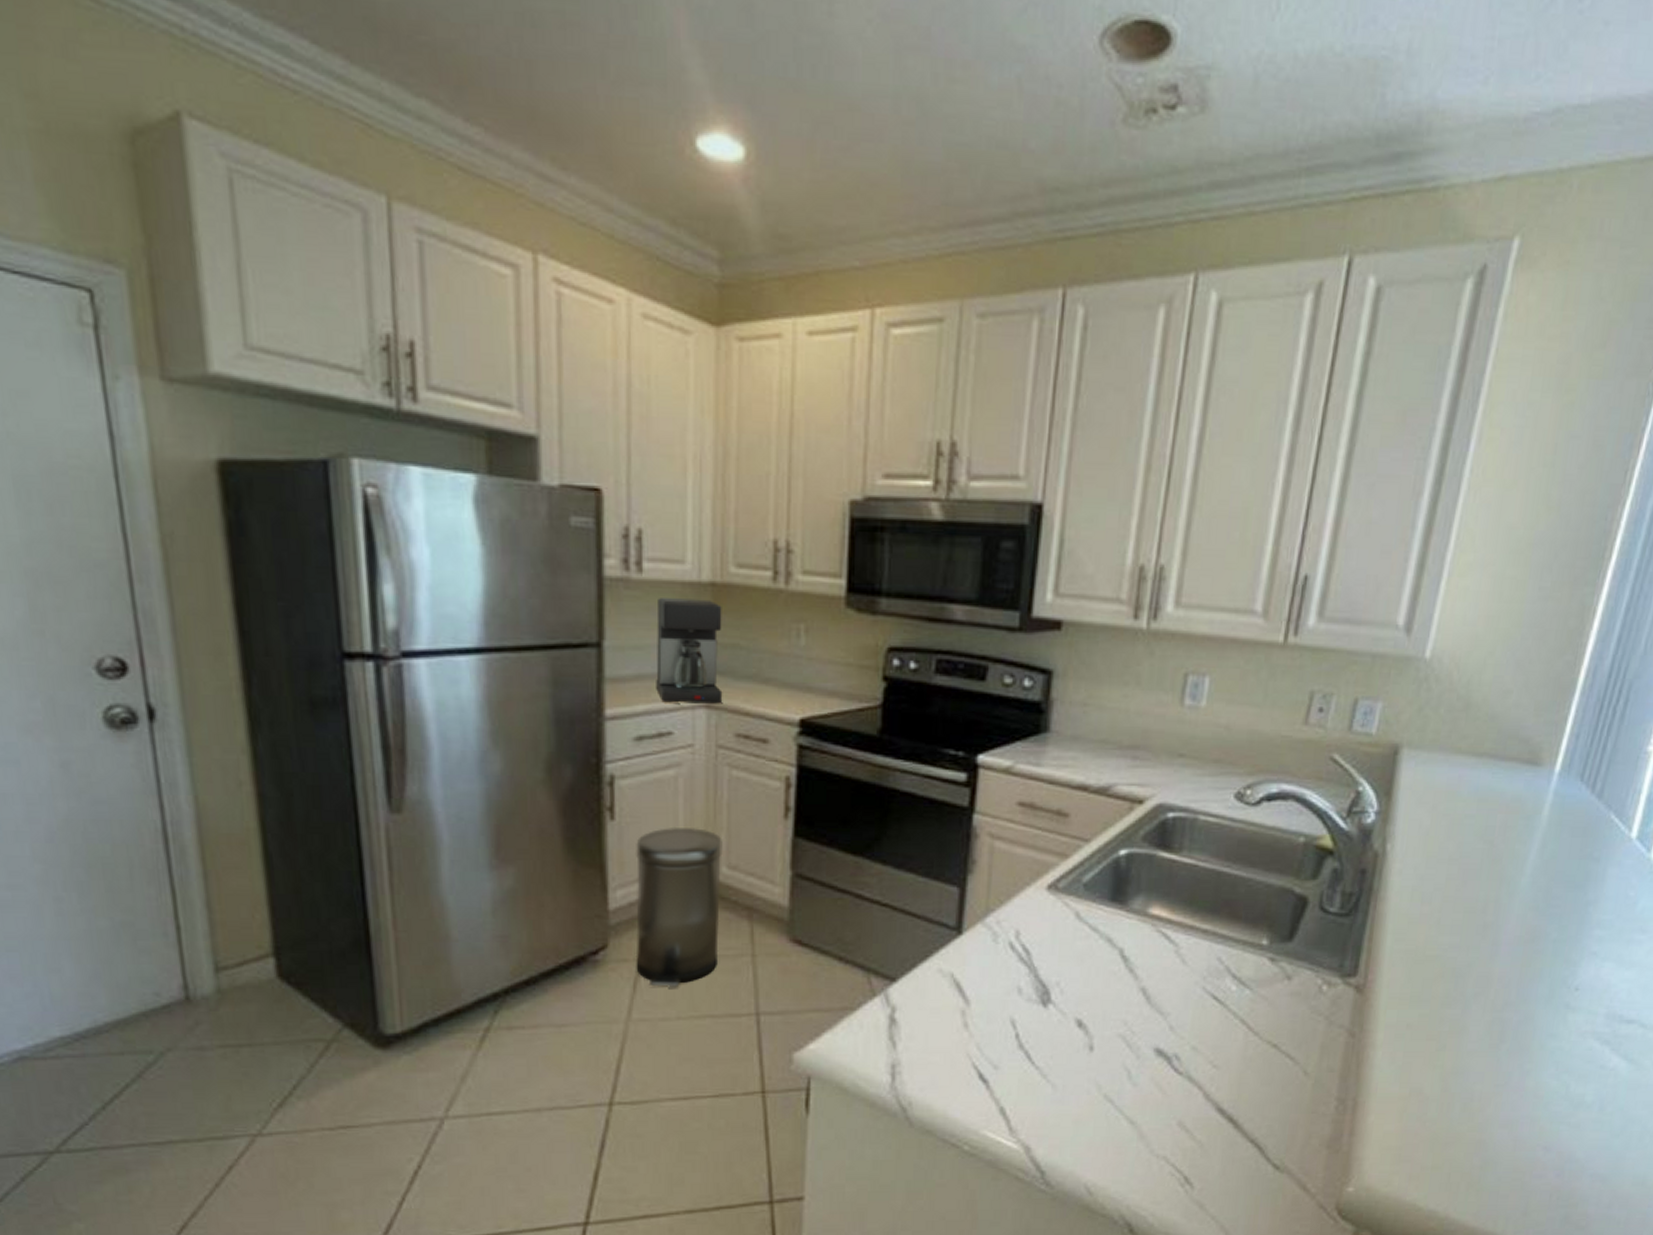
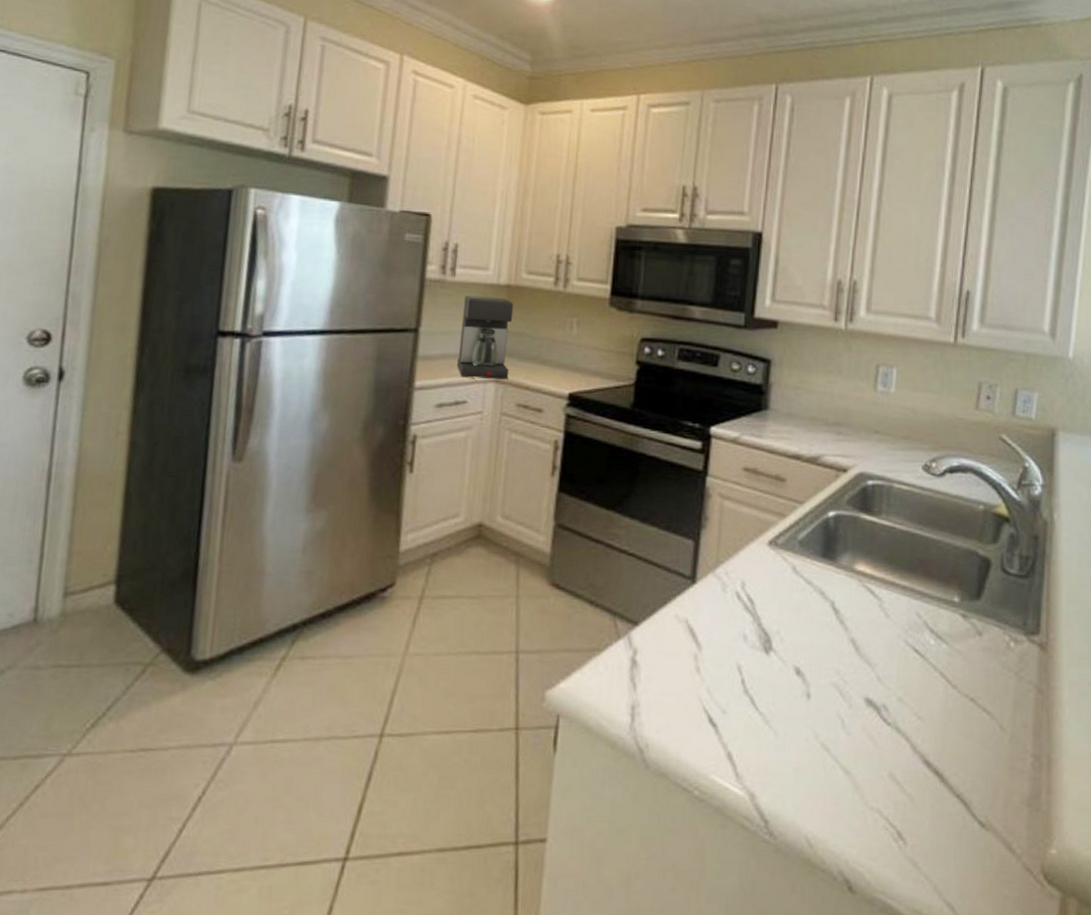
pedal bin: present [635,826,723,988] -> none [417,480,499,625]

